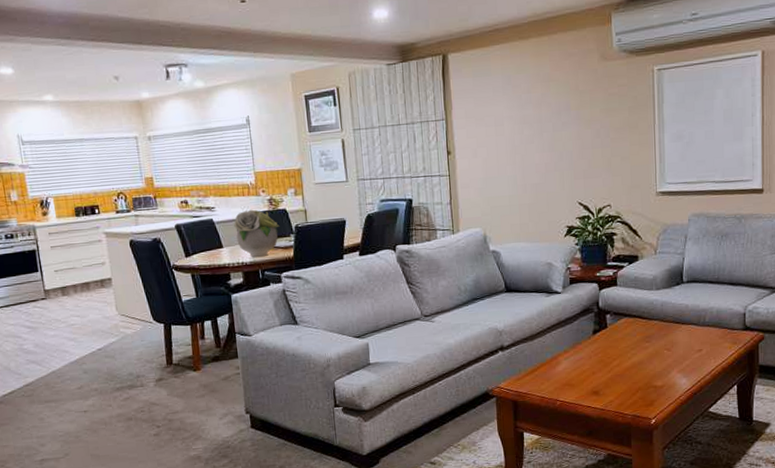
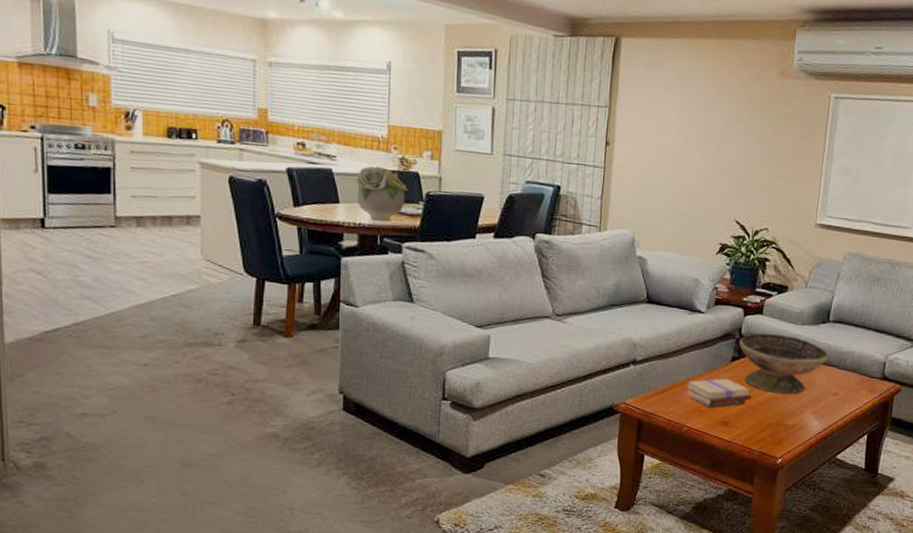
books: none [554,351,617,381] -> present [686,379,751,409]
decorative bowl: none [598,302,687,358] -> present [738,333,829,394]

